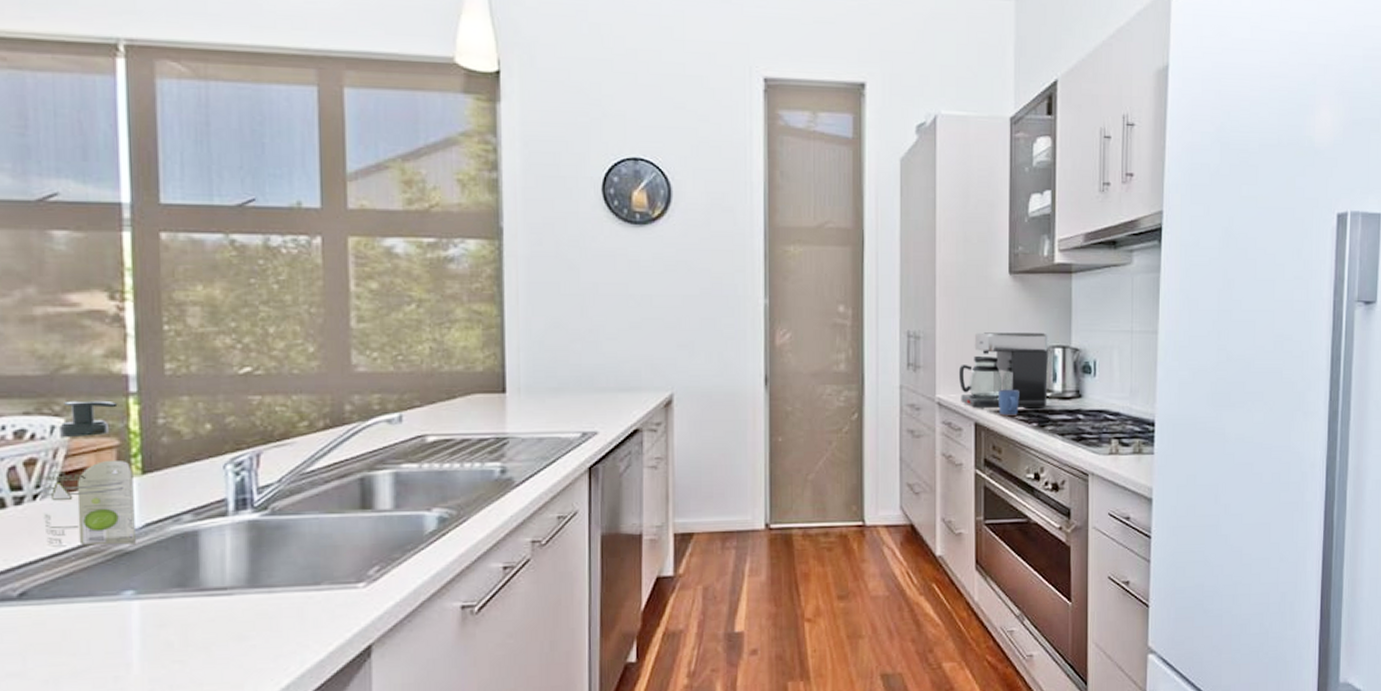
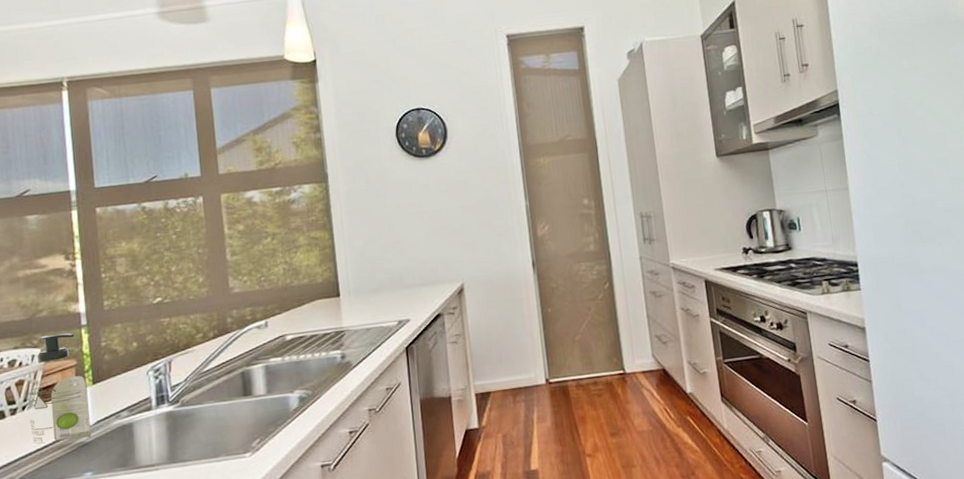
coffee maker: present [958,332,1048,409] -> none [686,200,763,269]
mug: present [999,389,1019,417] -> none [721,249,740,273]

